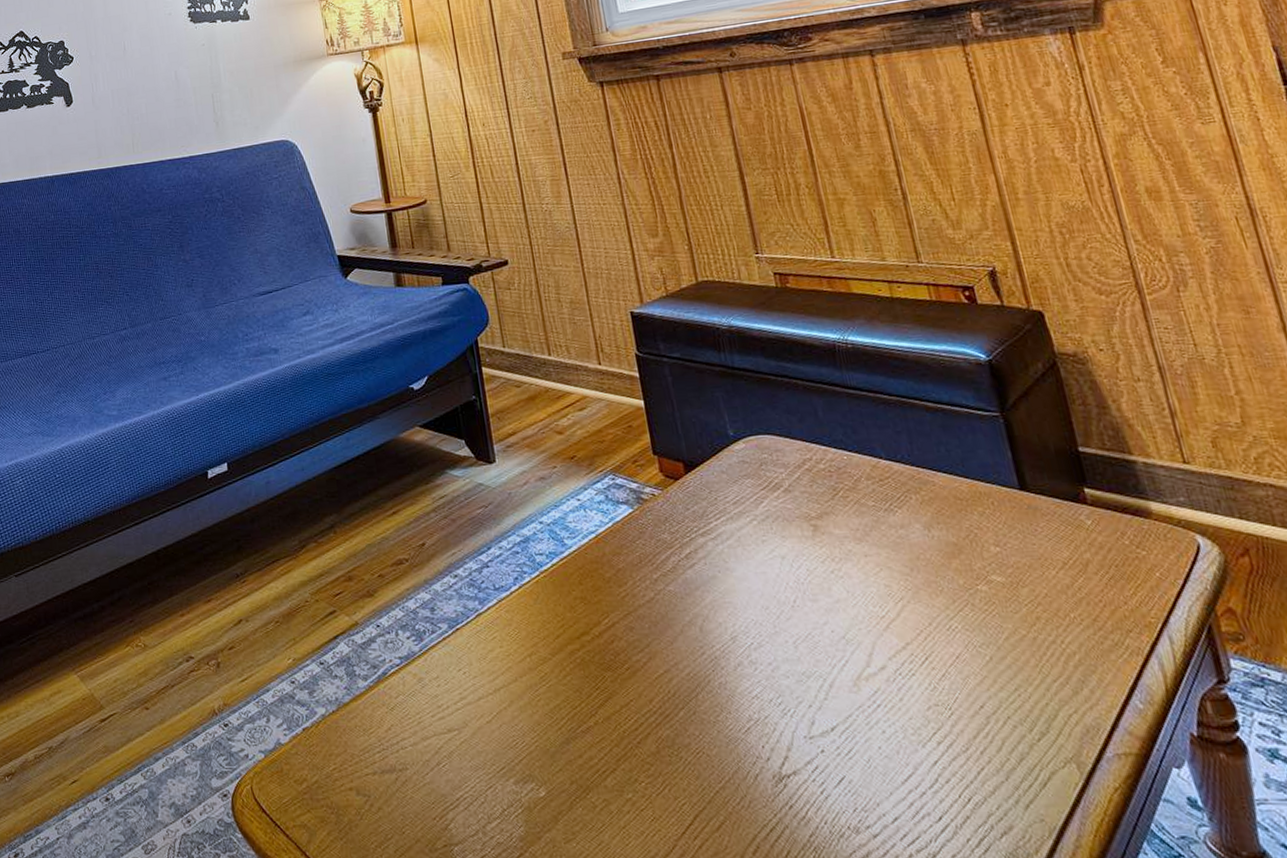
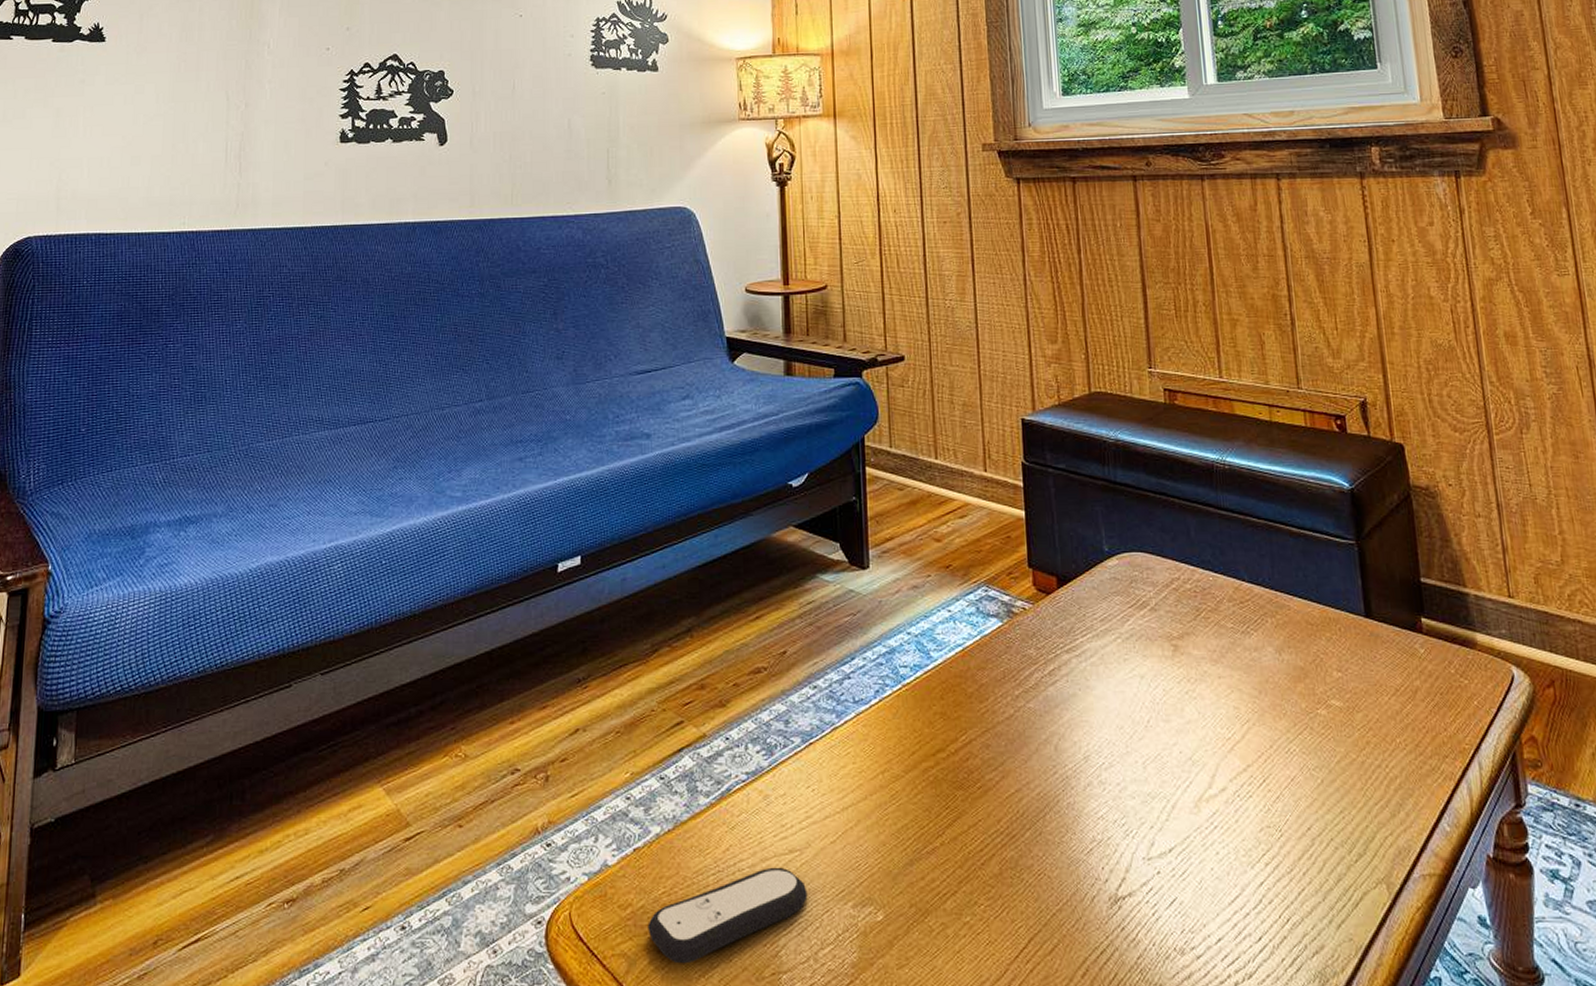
remote control: none [323,745,470,835] -> present [648,867,808,964]

